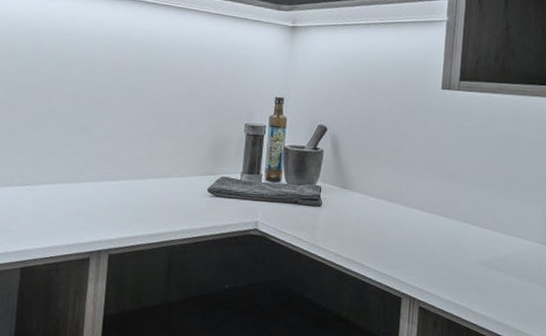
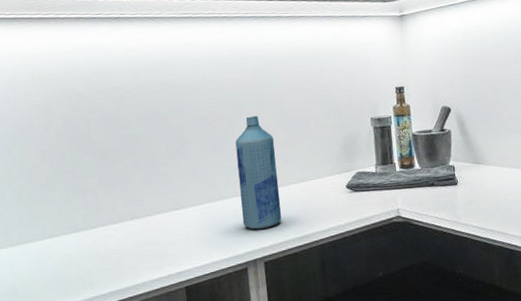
bottle: none [94,101,143,220] -> present [235,115,282,230]

